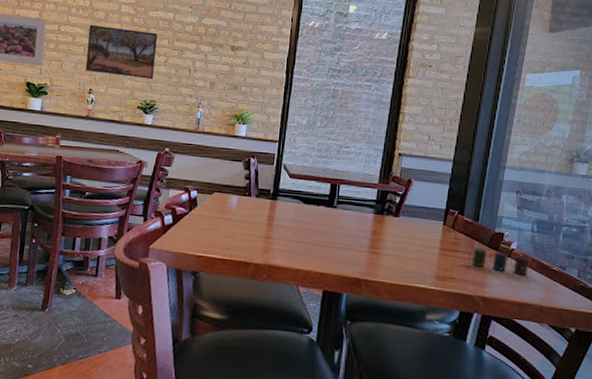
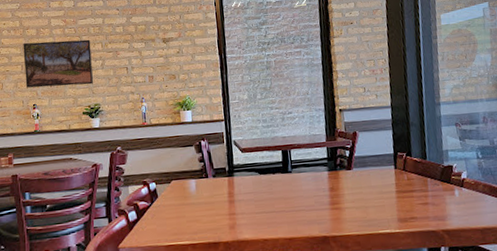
cup: present [469,248,530,276] -> none [423,183,483,202]

